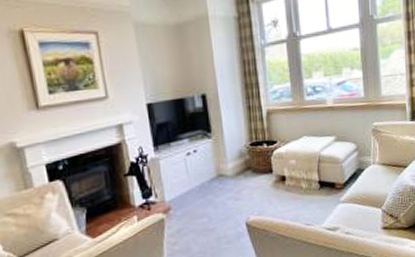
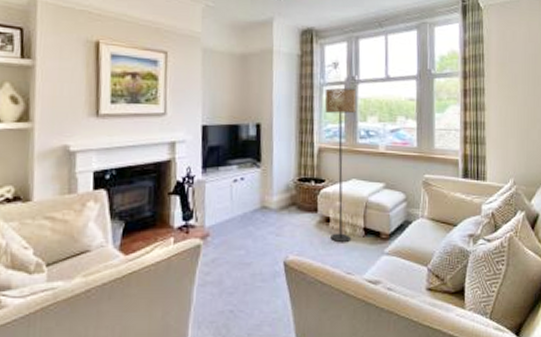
floor lamp: none [267,45,308,199] -> present [324,87,357,243]

